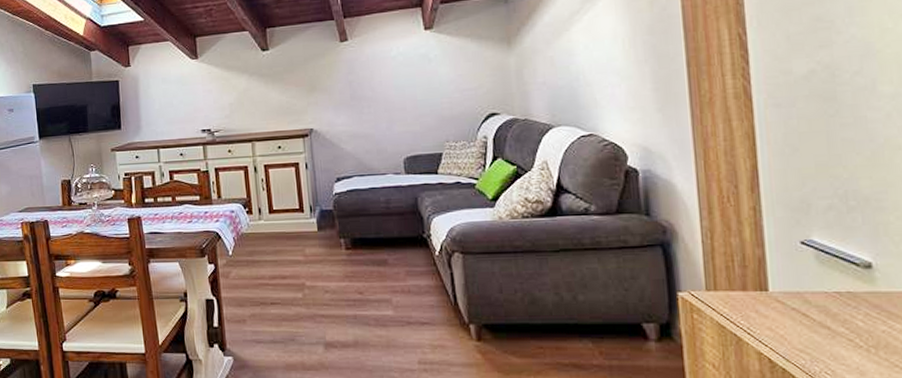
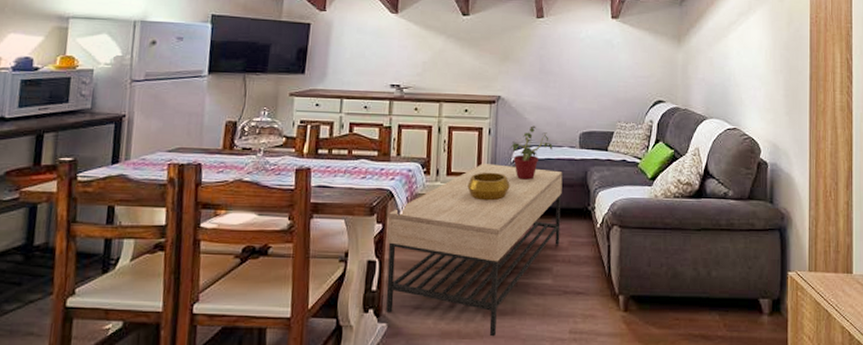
coffee table: none [218,198,396,368] -> present [386,164,563,337]
decorative bowl: none [291,206,336,236] -> present [467,172,510,201]
potted plant: none [329,155,376,212] -> present [510,125,553,180]

